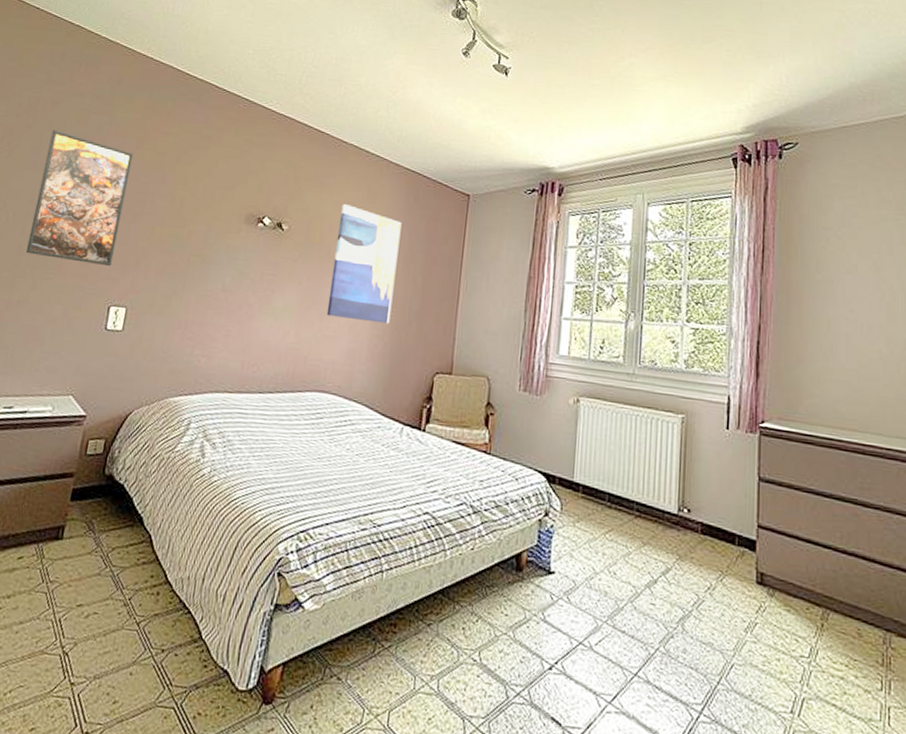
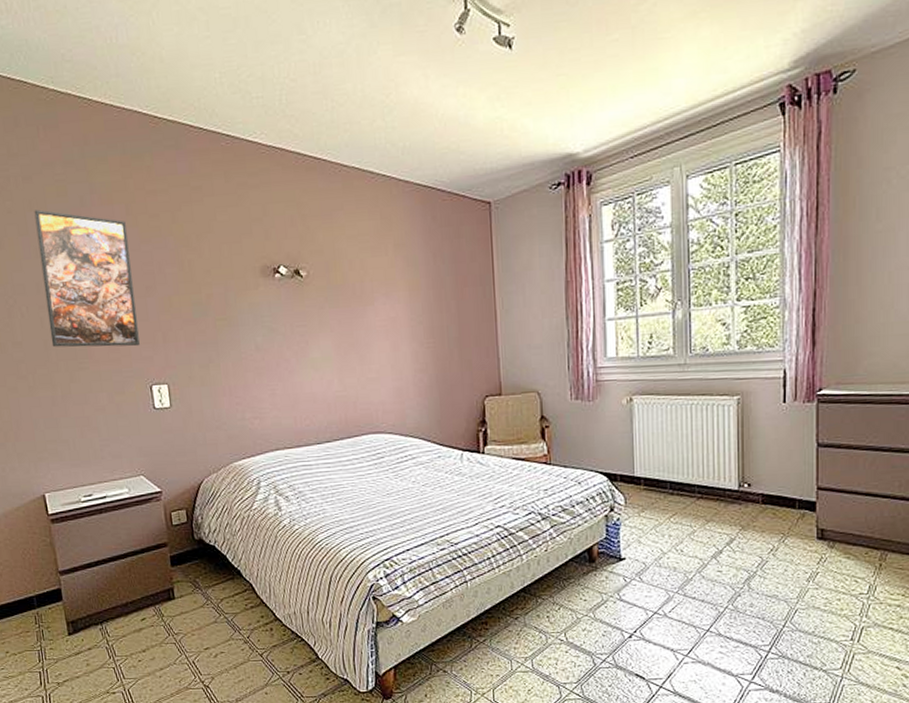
wall art: present [326,204,402,324] -> none [356,237,431,358]

